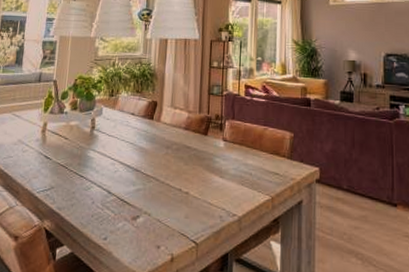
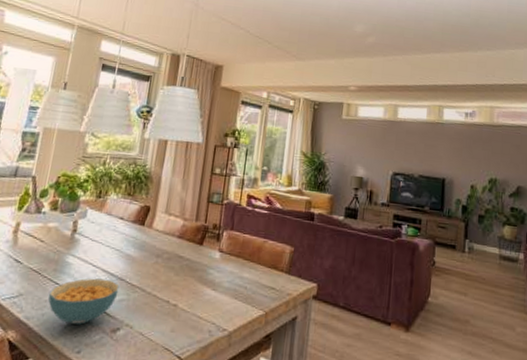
cereal bowl: none [75,170,136,213] -> present [48,278,120,325]

